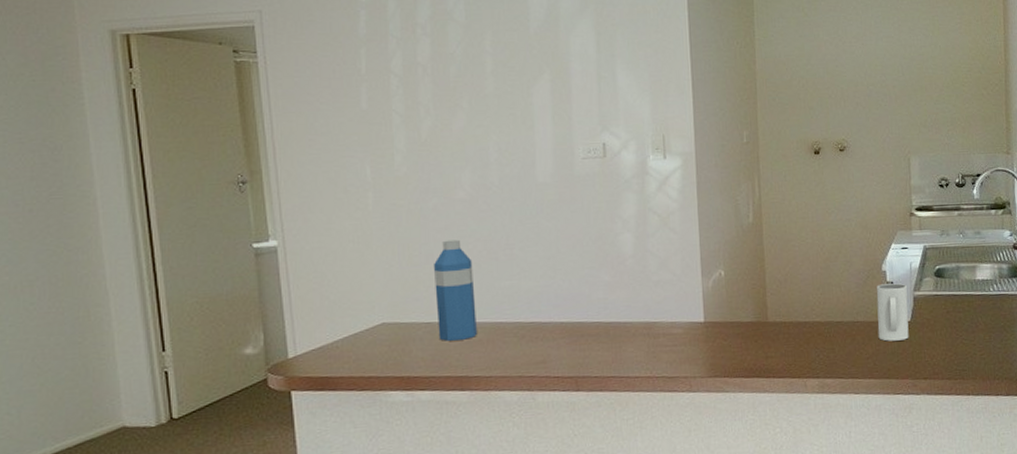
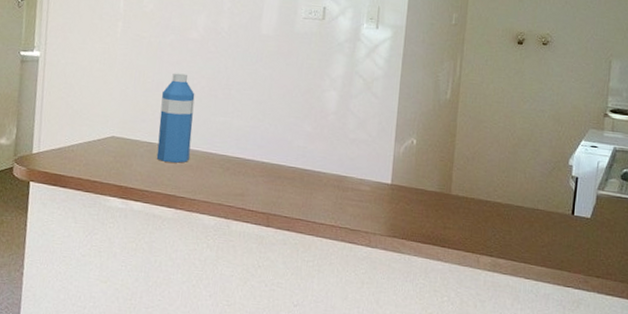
mug: present [876,283,909,342] -> none [556,177,591,236]

